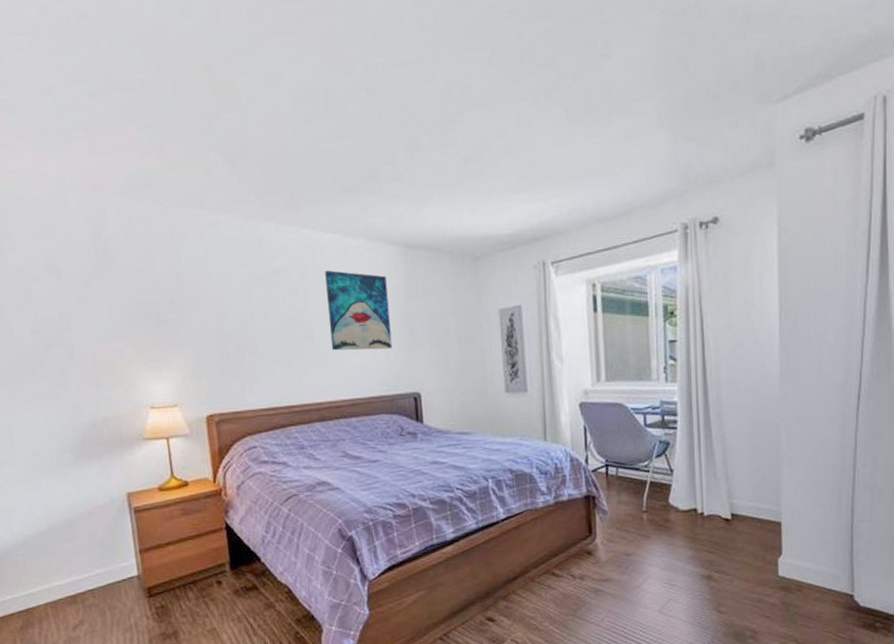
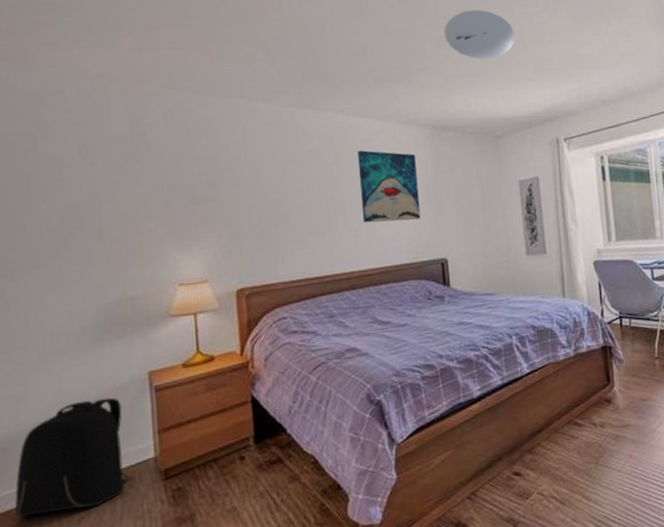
backpack: none [15,516,120,621] -> present [15,397,133,517]
ceiling light: none [417,105,499,166] -> present [443,10,515,59]

